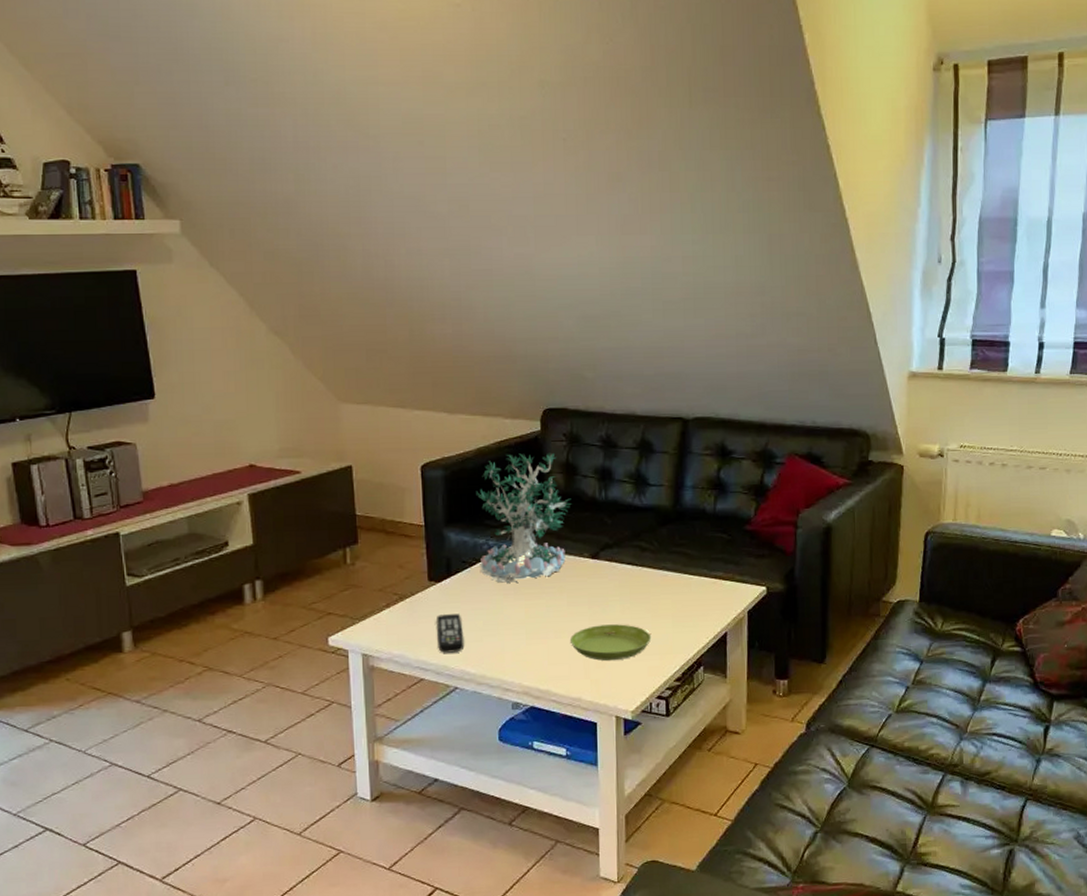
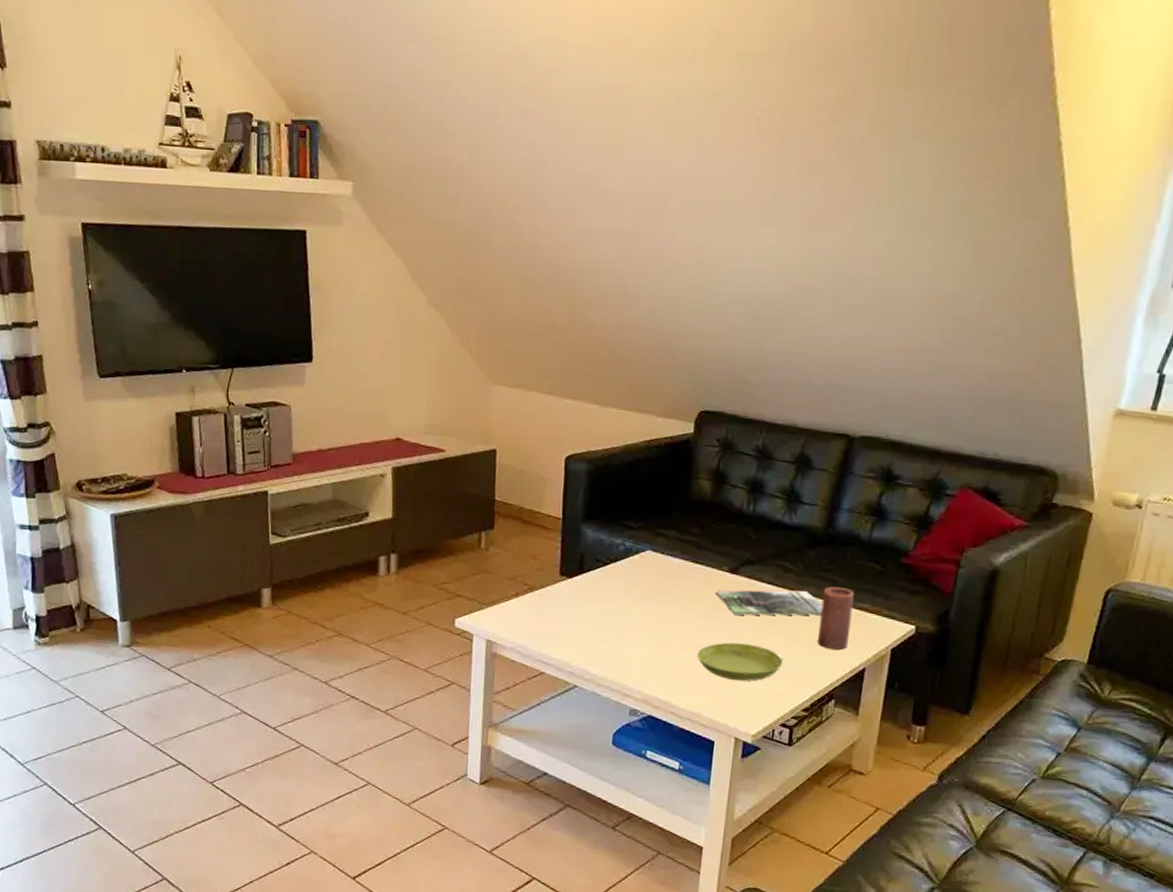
remote control: present [437,614,465,653] -> none [562,610,589,651]
plant: present [476,452,572,583] -> none [614,455,717,588]
magazine: none [581,566,681,597] -> present [716,589,823,616]
candle: none [679,559,709,620] -> present [818,586,854,651]

